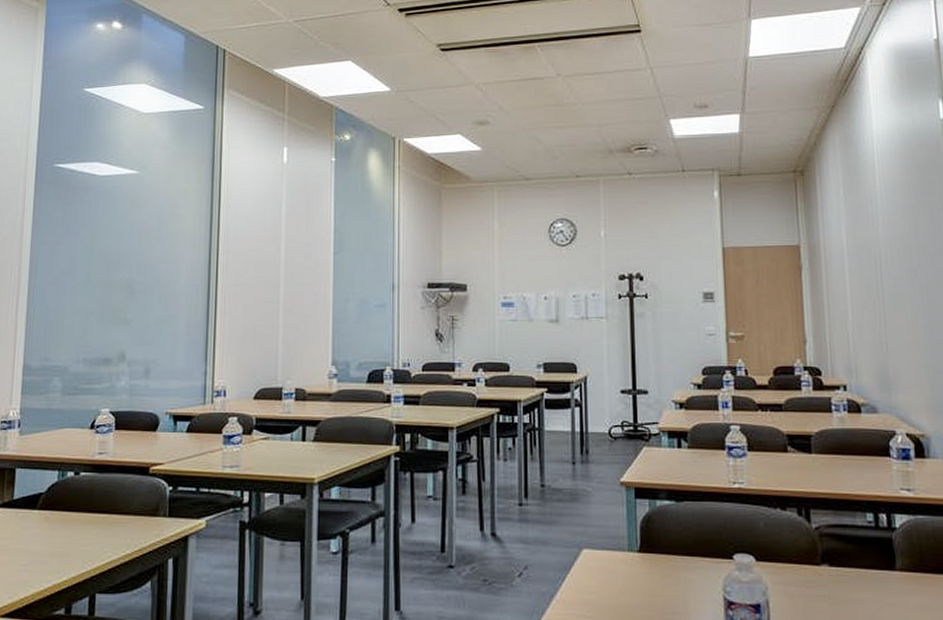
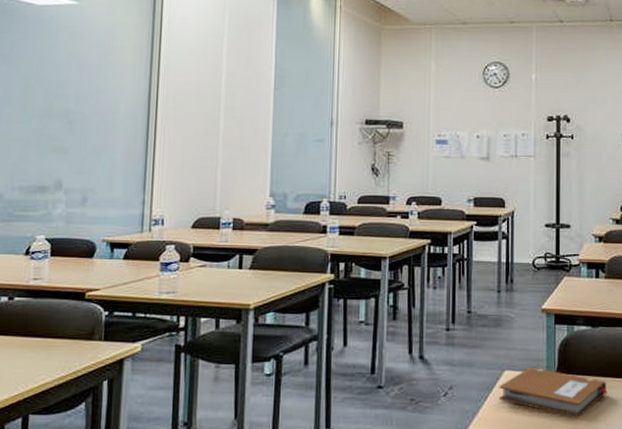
notebook: none [577,545,696,600] -> present [499,367,608,416]

